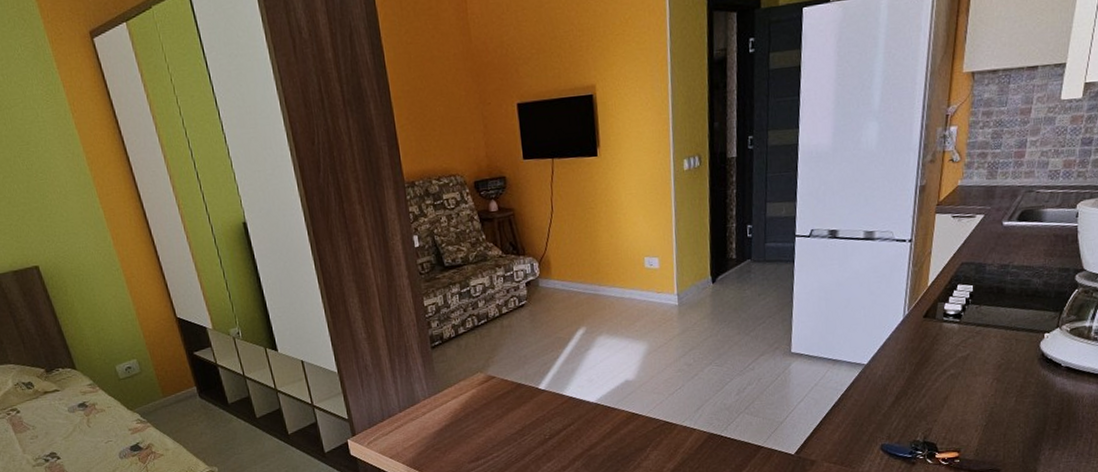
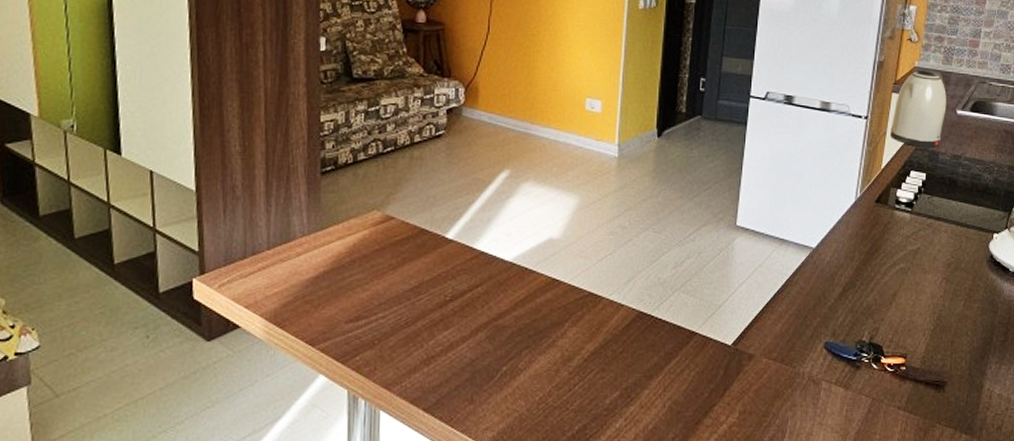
kettle: none [934,187,992,262] -> present [889,70,947,147]

